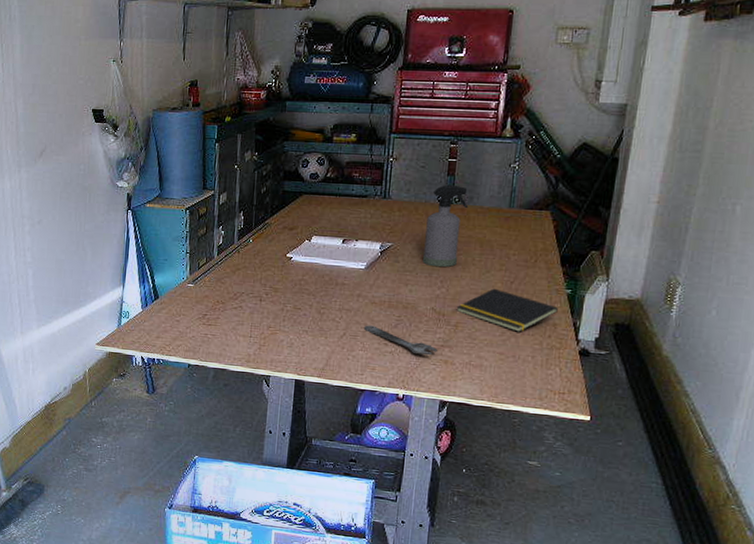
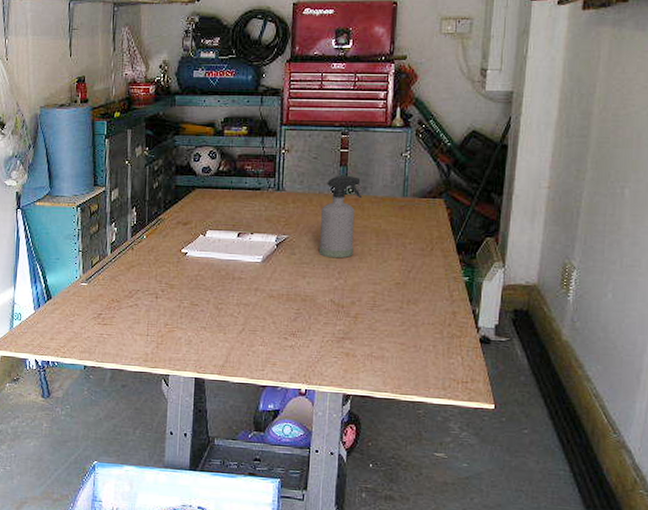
adjustable wrench: present [364,325,438,356] -> none [263,319,338,349]
notepad: present [456,288,558,332] -> none [355,278,456,322]

